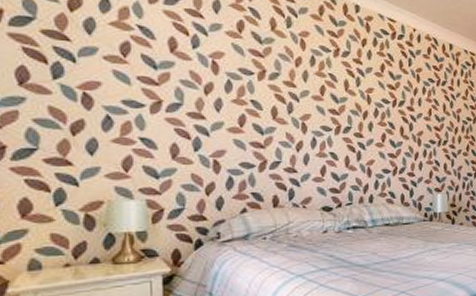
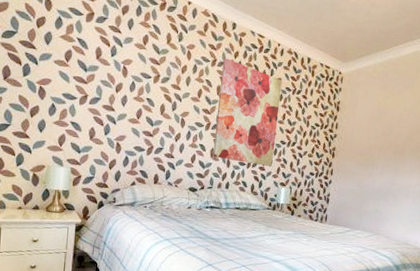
wall art: none [347,46,424,171] -> present [212,58,283,167]

